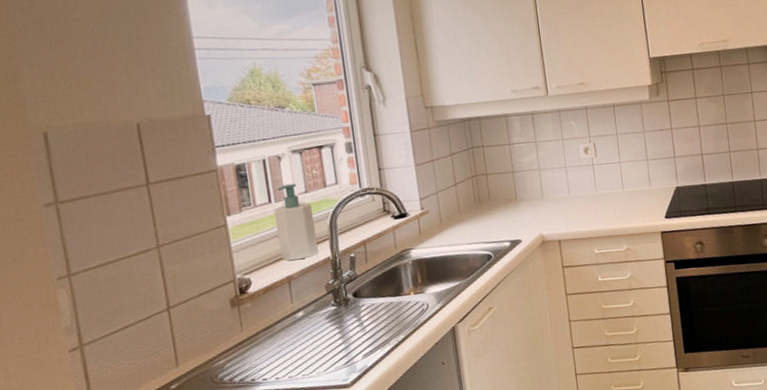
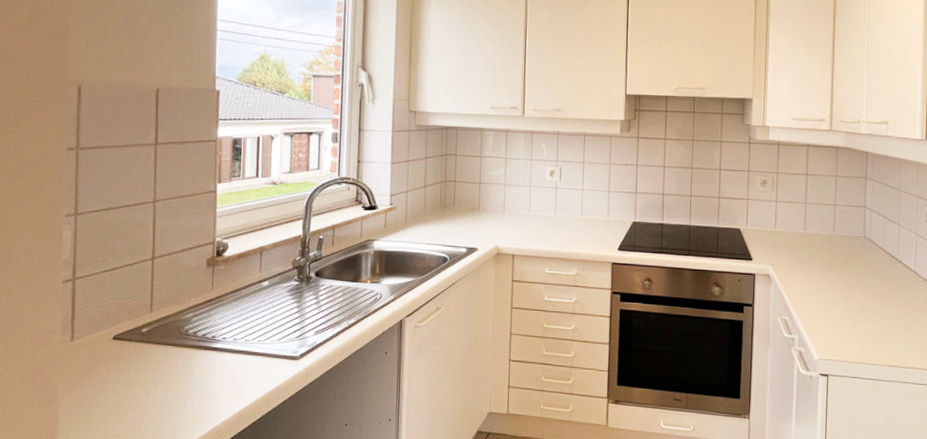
soap bottle: present [273,184,319,261] -> none [258,163,293,234]

